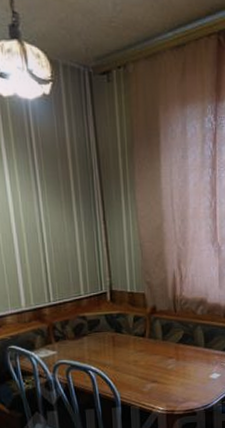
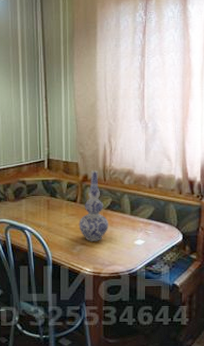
vase: none [148,301,181,378] -> present [79,170,108,241]

